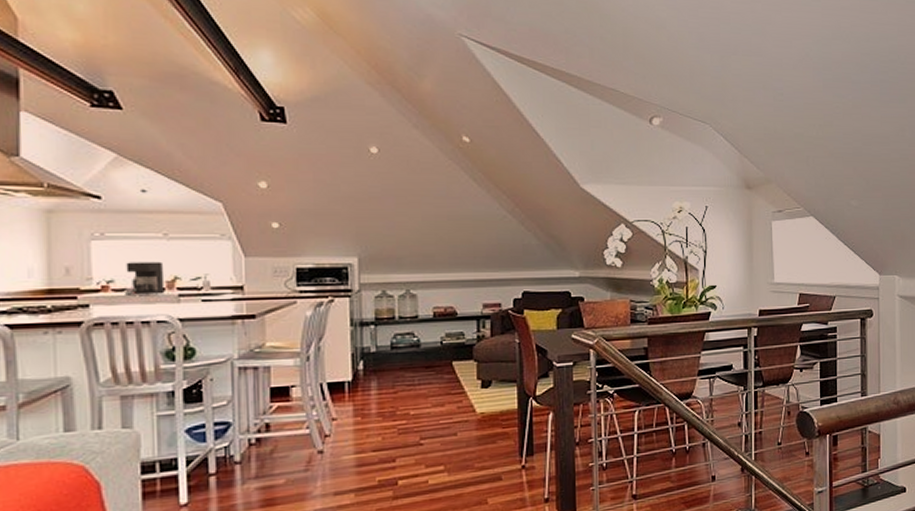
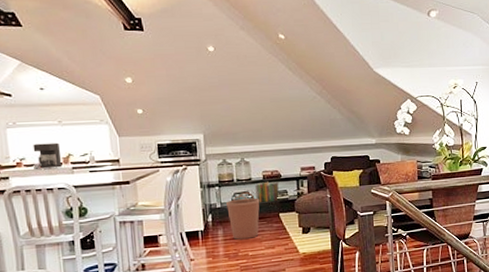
basket: none [384,333,428,395] -> present [226,192,260,240]
books: none [423,320,454,348] -> present [255,181,280,203]

